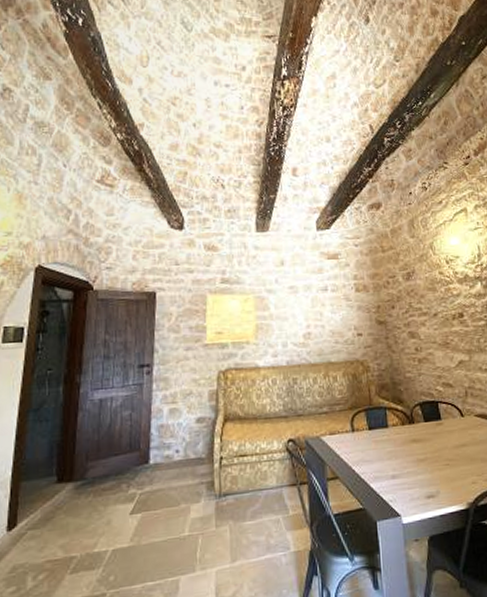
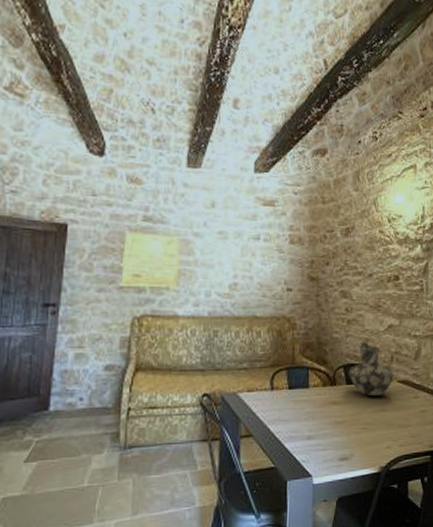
vase: none [425,378,471,432] -> present [349,341,394,396]

